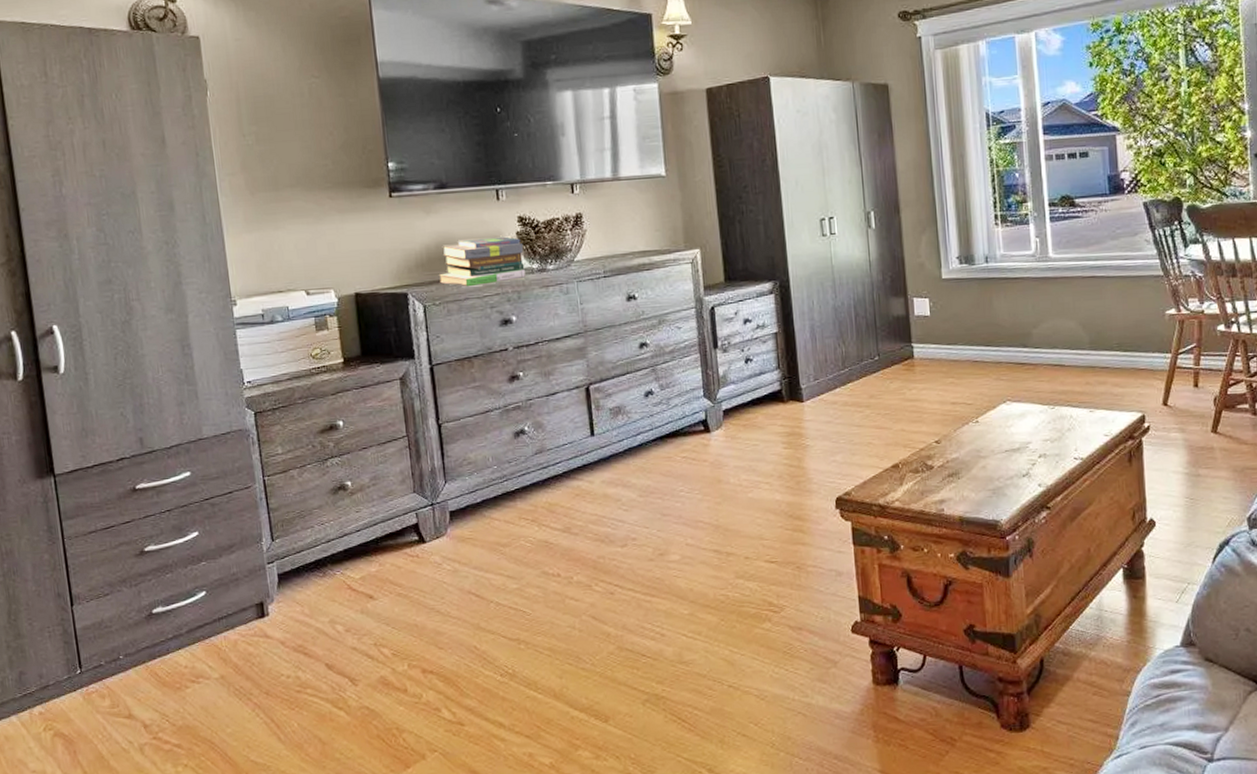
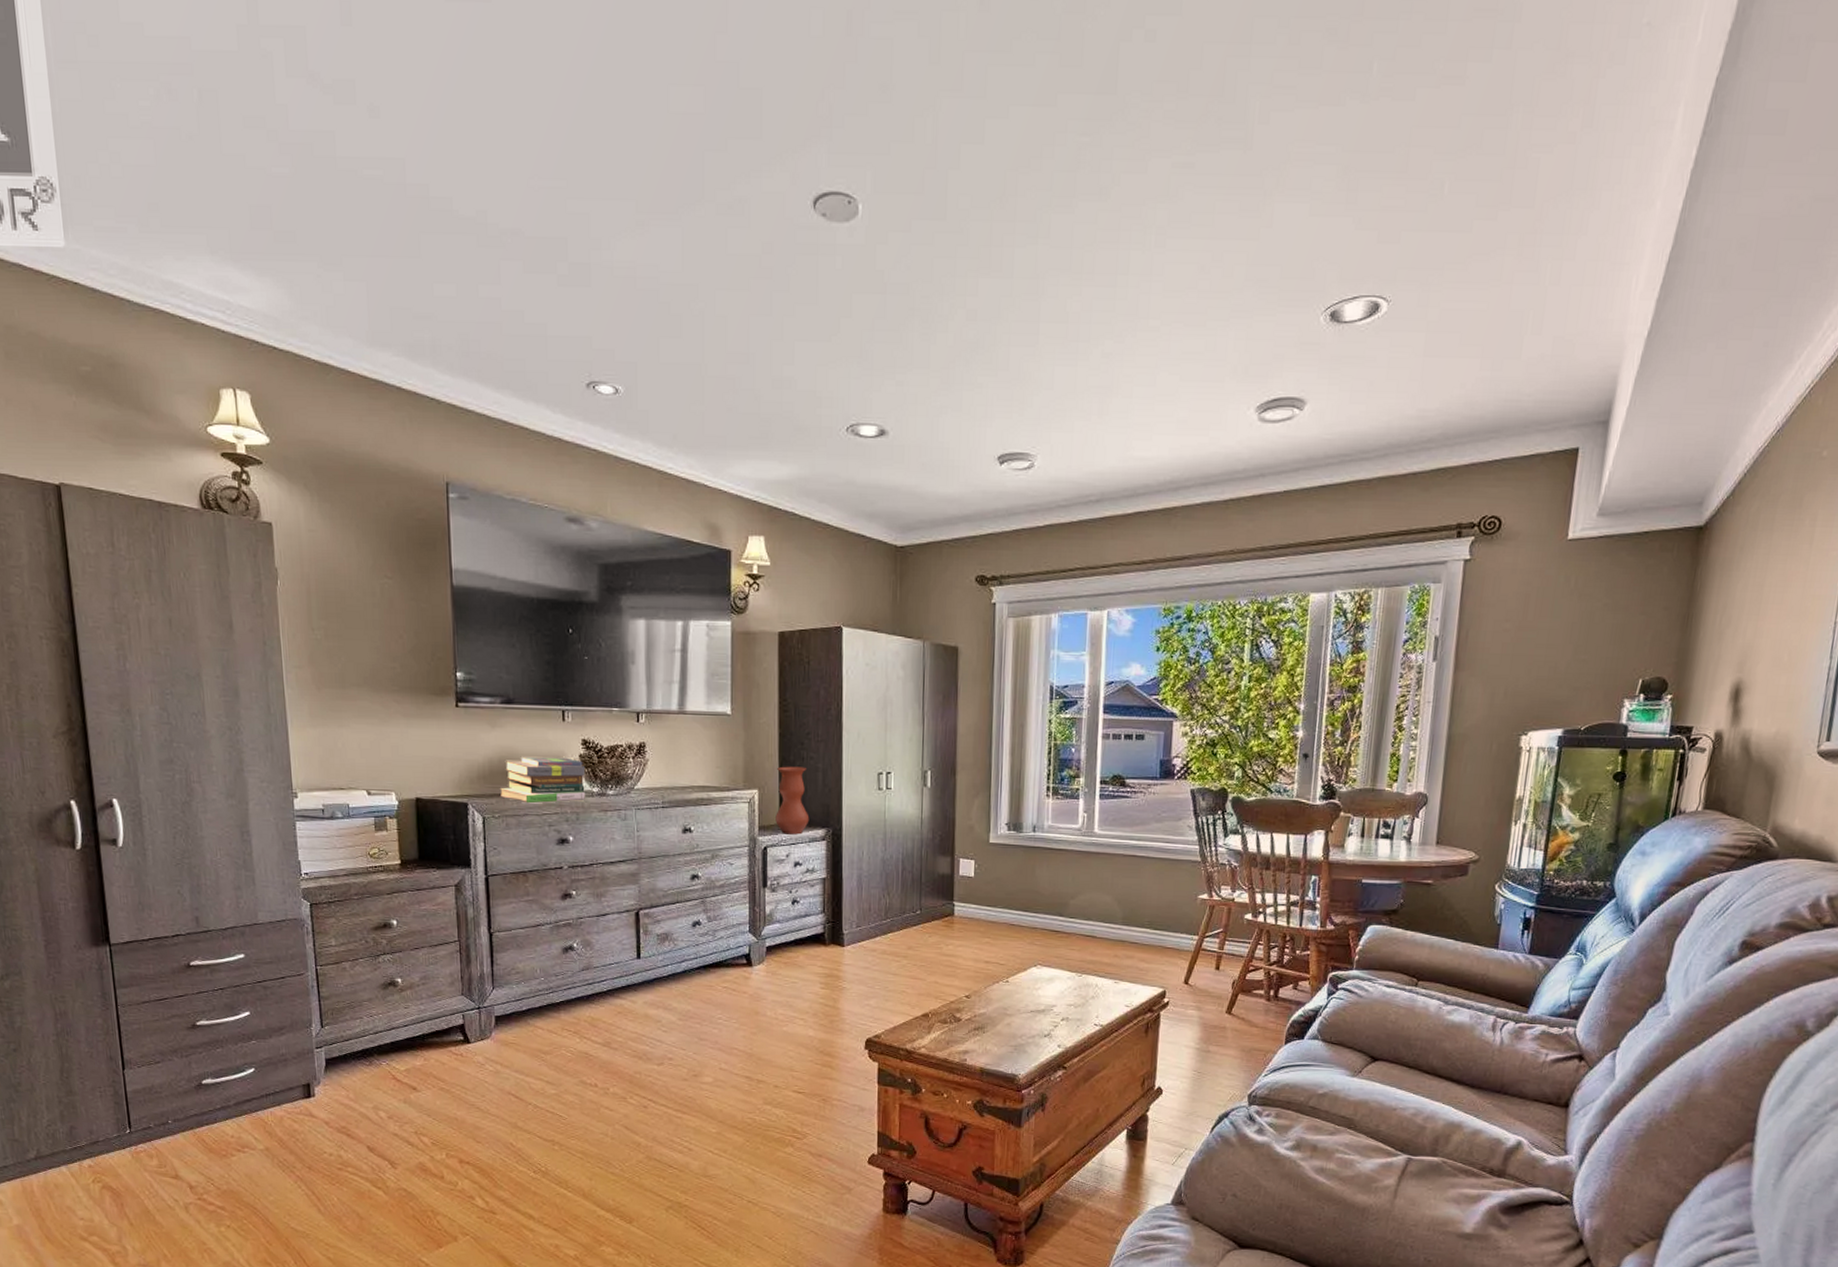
vase: none [717,220,755,292] -> present [775,766,810,835]

